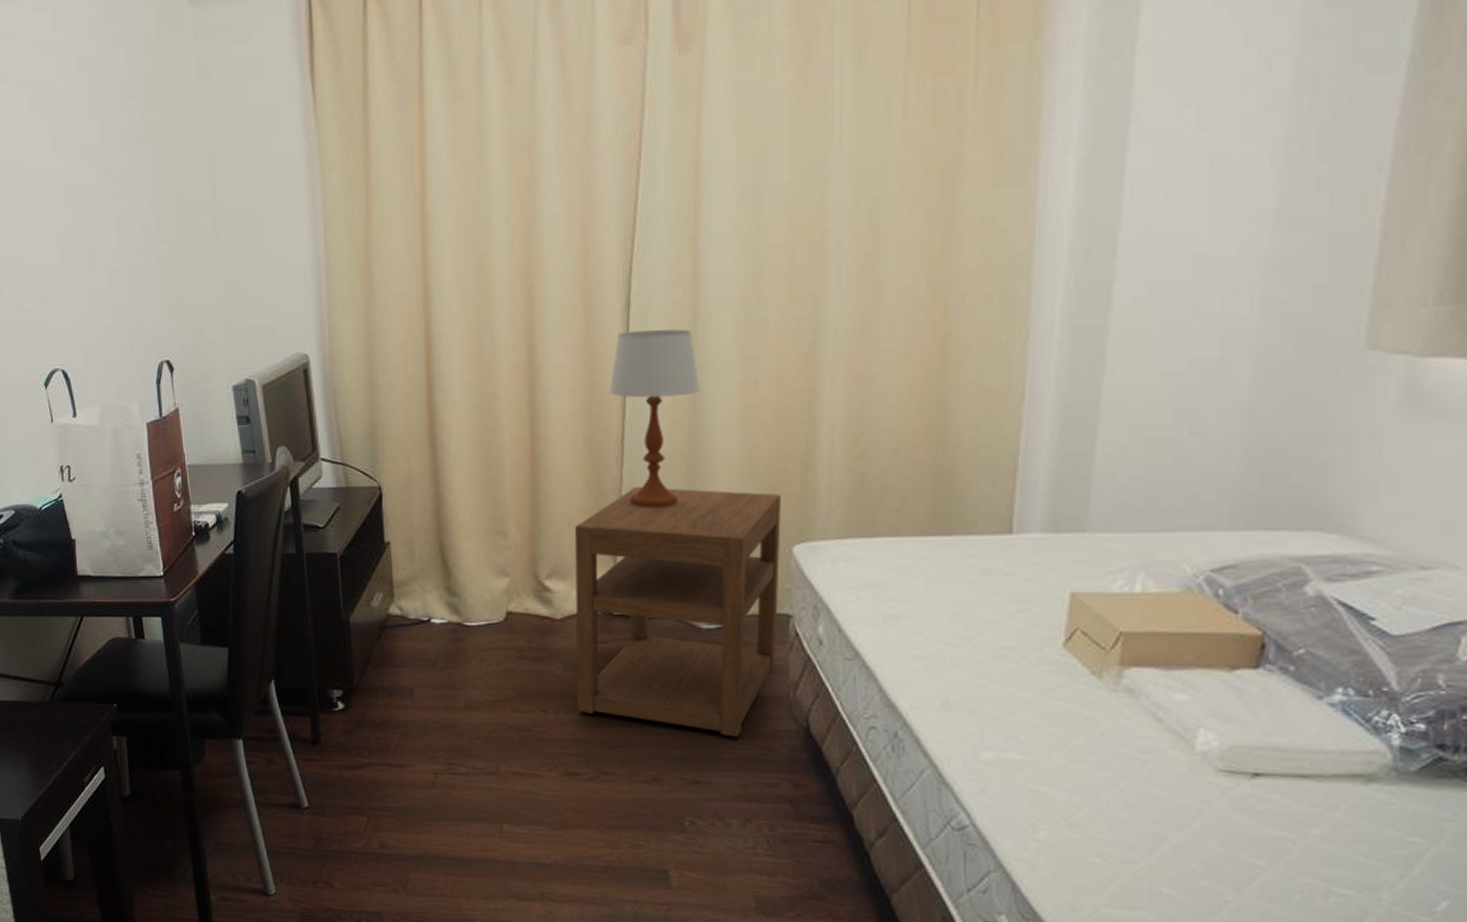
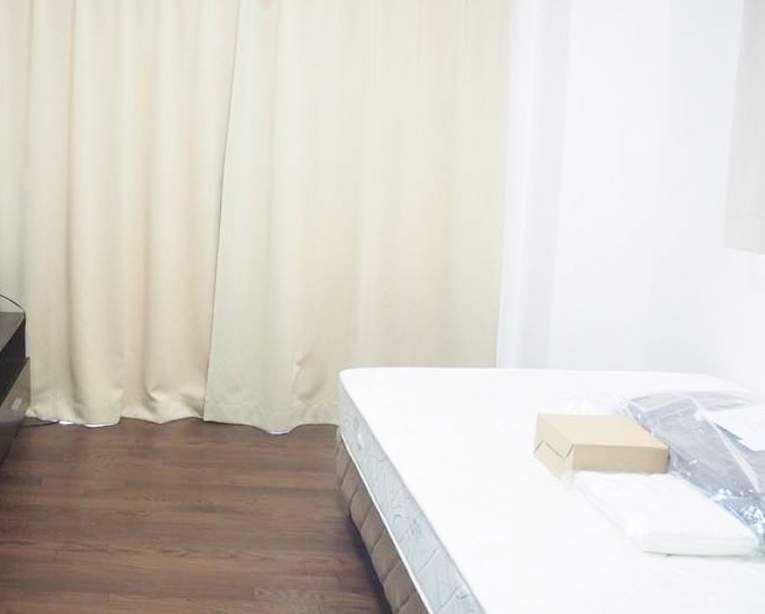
nightstand: present [574,487,781,737] -> none [173,322,331,522]
table lamp: present [609,329,701,509] -> none [205,203,273,339]

